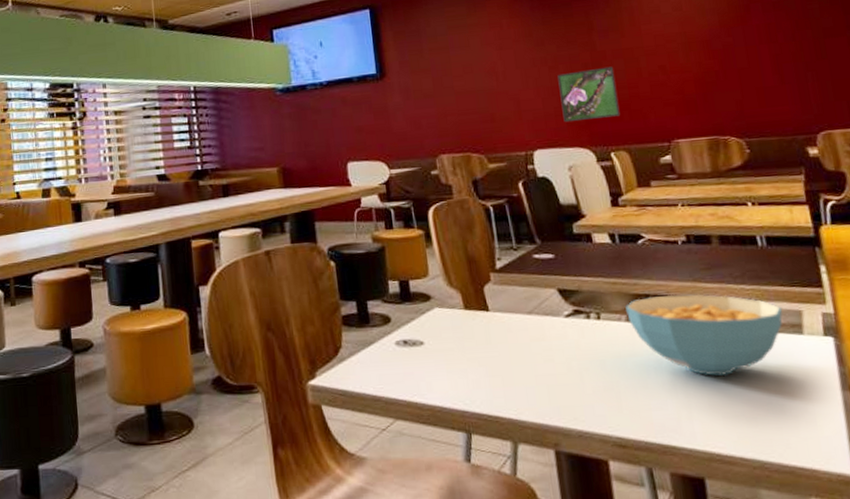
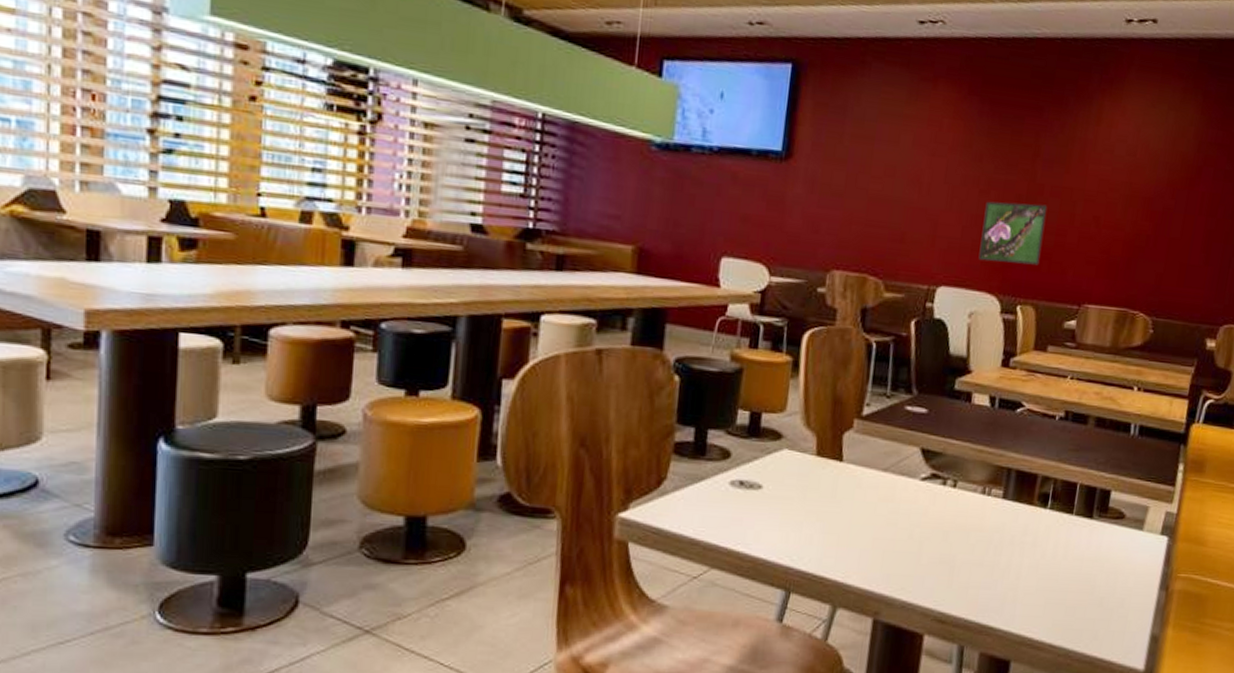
cereal bowl: present [625,294,783,376] -> none [984,471,1133,562]

